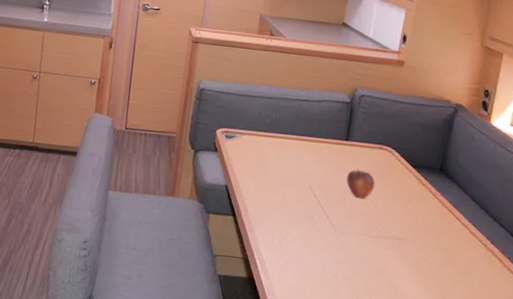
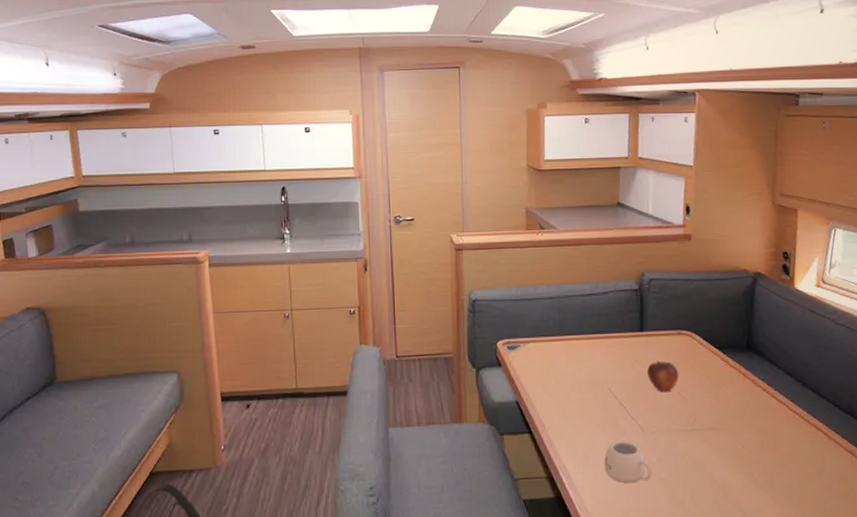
mug: none [295,235,338,277] -> present [604,441,652,484]

